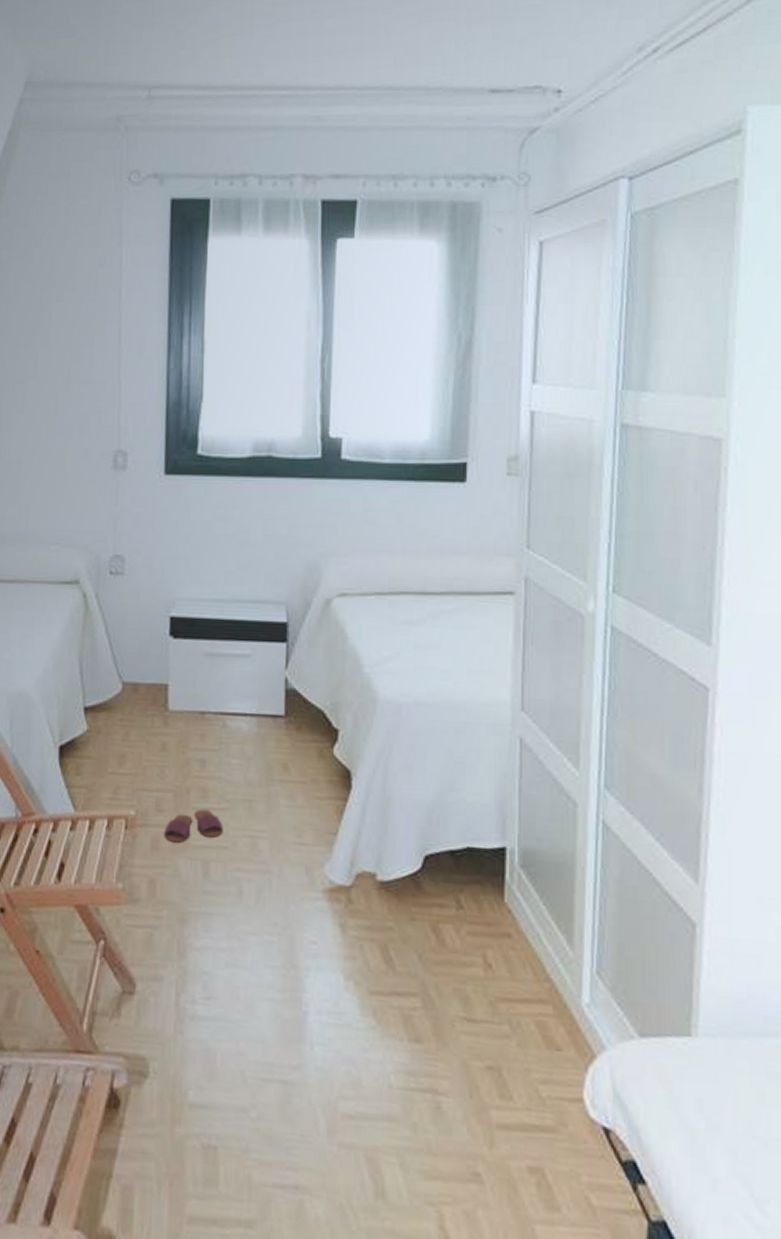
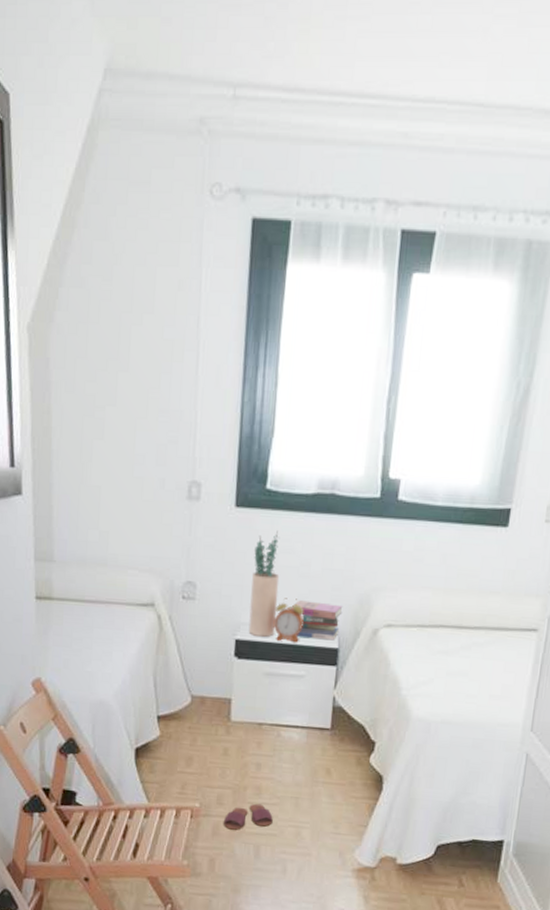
vase: none [184,497,217,614] -> present [248,531,280,638]
alarm clock: none [212,569,246,617] -> present [273,598,304,642]
books: none [231,571,289,614] -> present [291,600,343,641]

